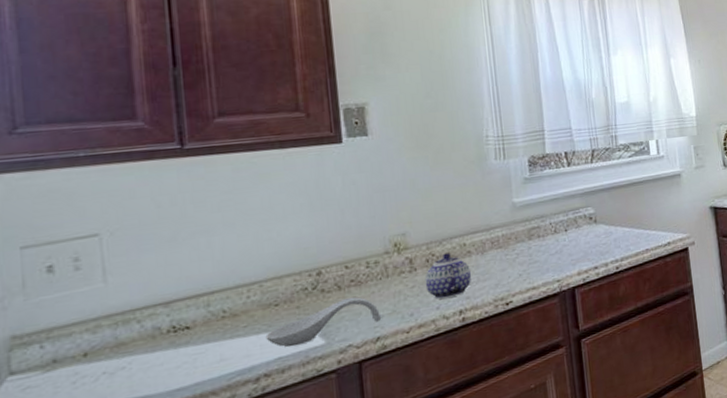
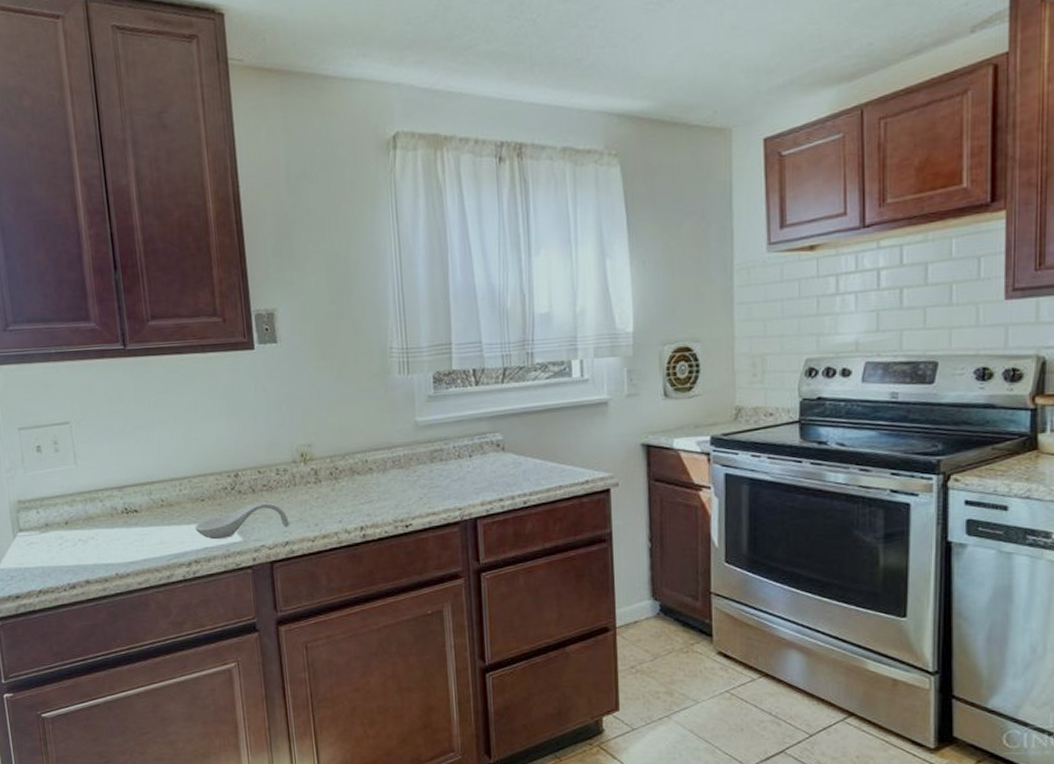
teapot: present [425,253,472,299] -> none [328,468,373,513]

